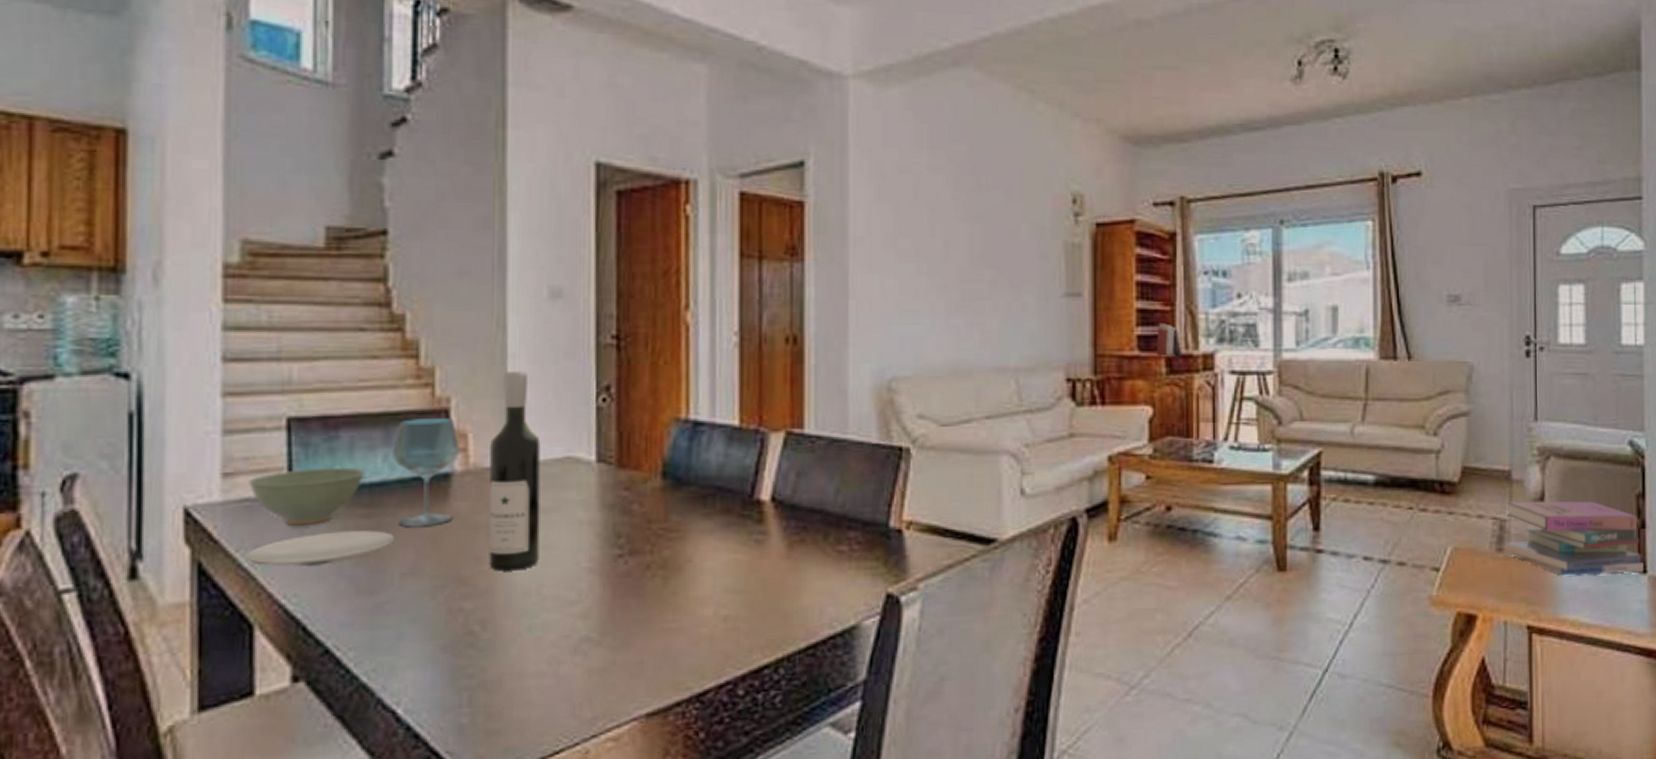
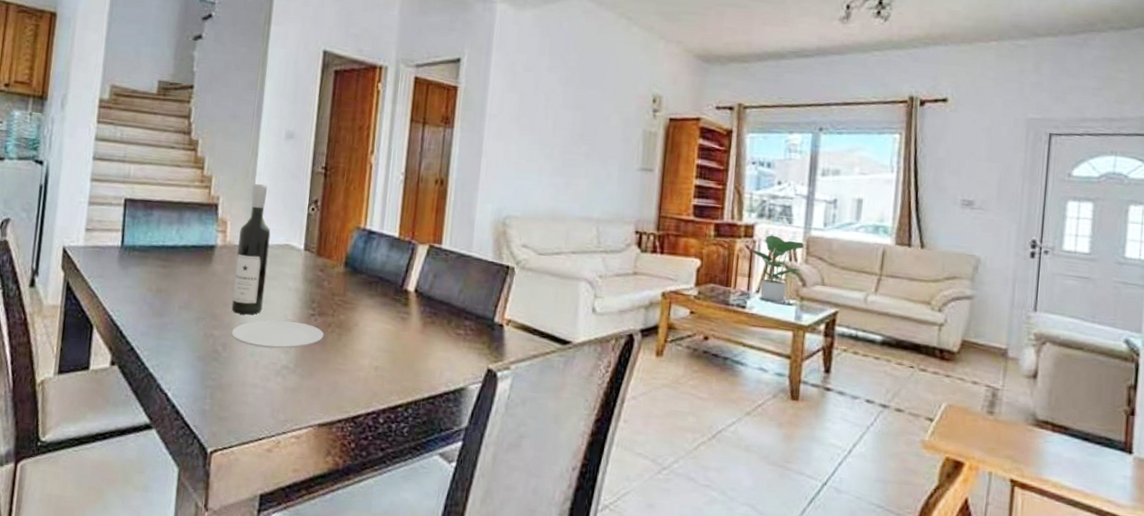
plate: present [246,530,395,567] -> none [93,273,178,294]
bowl: present [249,467,364,526] -> none [100,232,165,268]
wine glass: present [393,417,461,528] -> none [181,207,223,279]
plate: none [494,569,641,616] -> present [232,320,324,349]
books: present [1156,323,1183,358] -> none [708,197,729,226]
potted plant: none [1212,364,1275,449] -> present [750,235,804,302]
books: present [1504,501,1644,576] -> none [995,374,1130,453]

